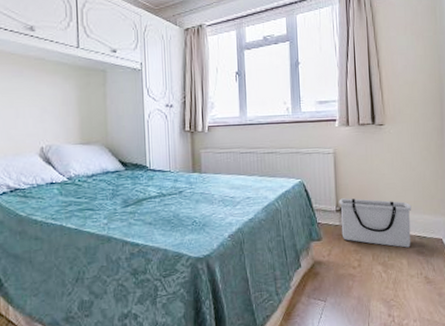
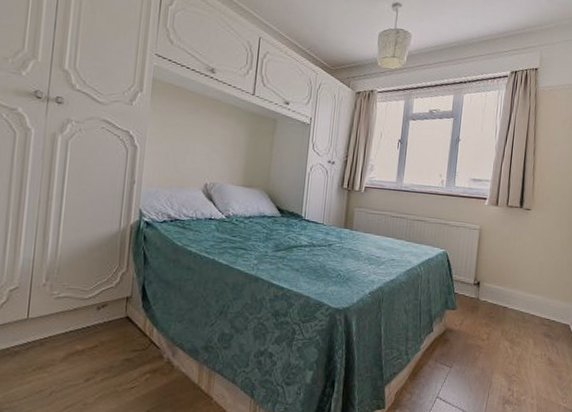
storage bin: present [339,198,412,248] -> none [475,273,546,329]

